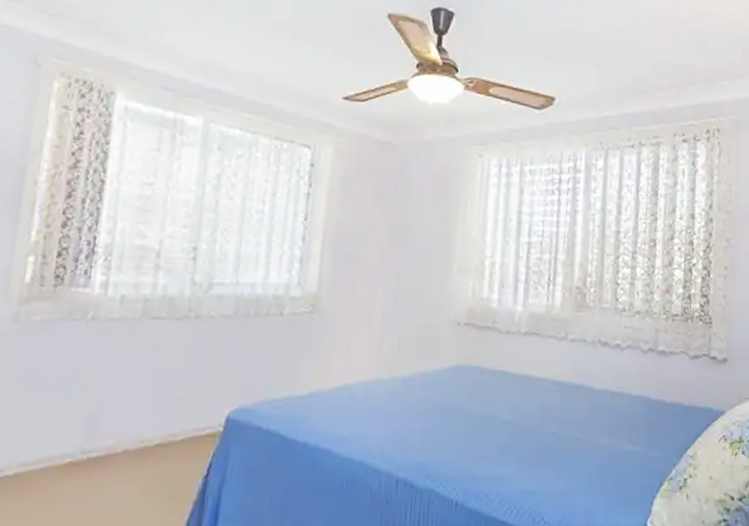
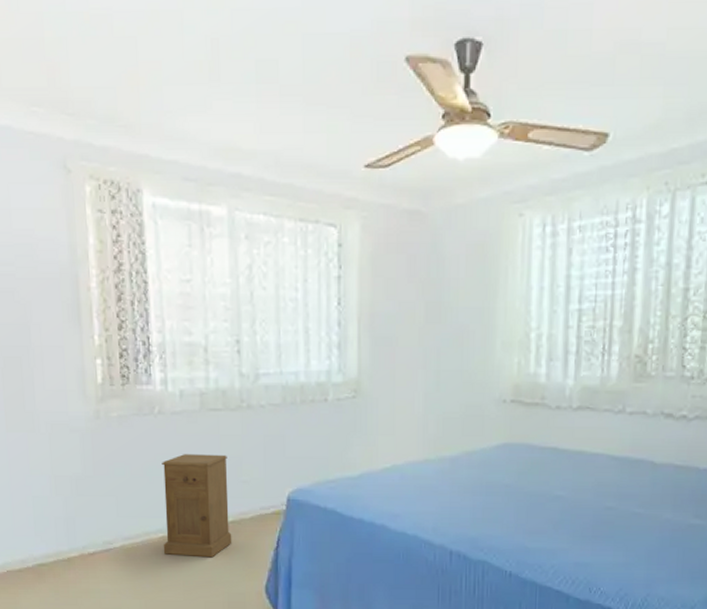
nightstand: none [67,366,164,488] -> present [162,454,232,558]

